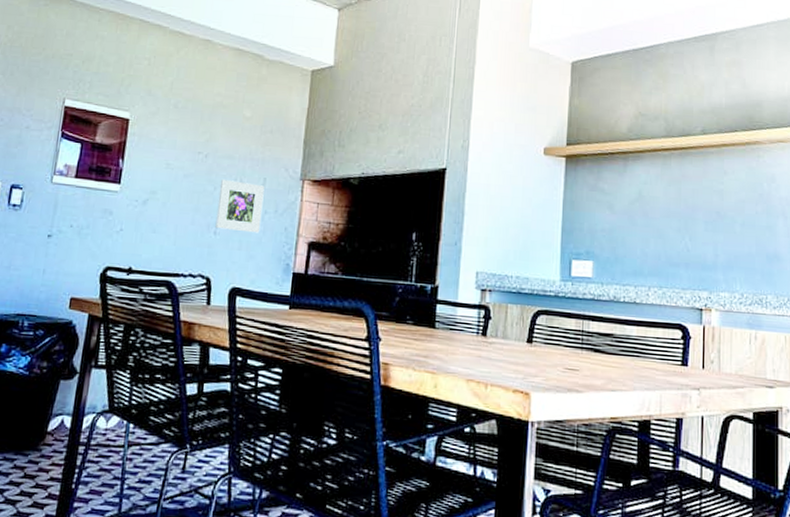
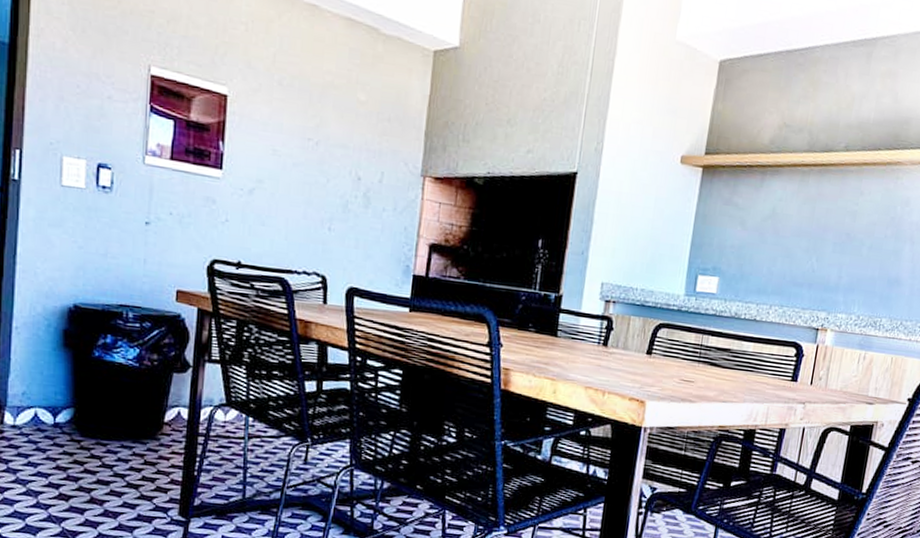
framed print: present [215,179,265,233] -> none [329,170,382,232]

